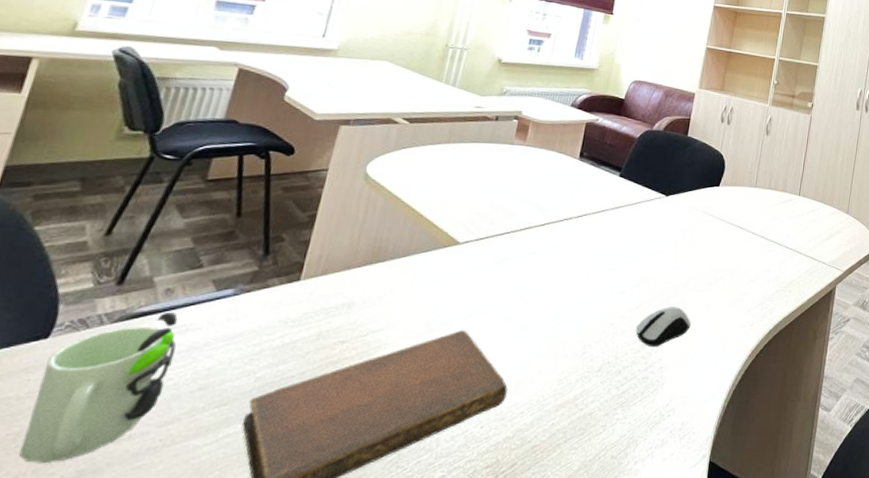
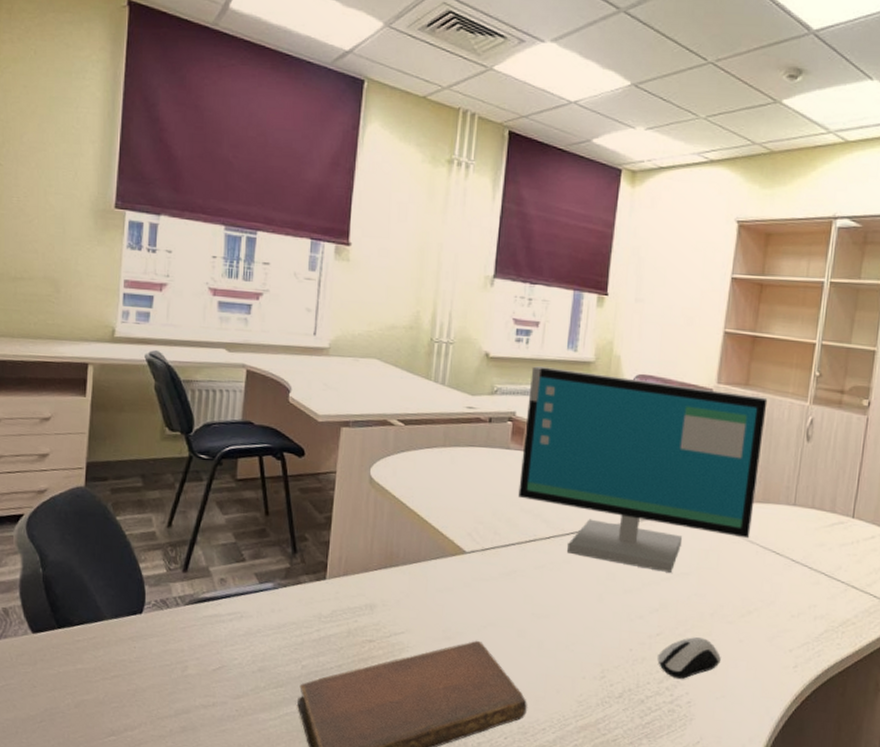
mug: present [19,311,178,463] -> none [139,599,235,717]
computer monitor: none [517,71,738,250] -> present [518,366,768,573]

